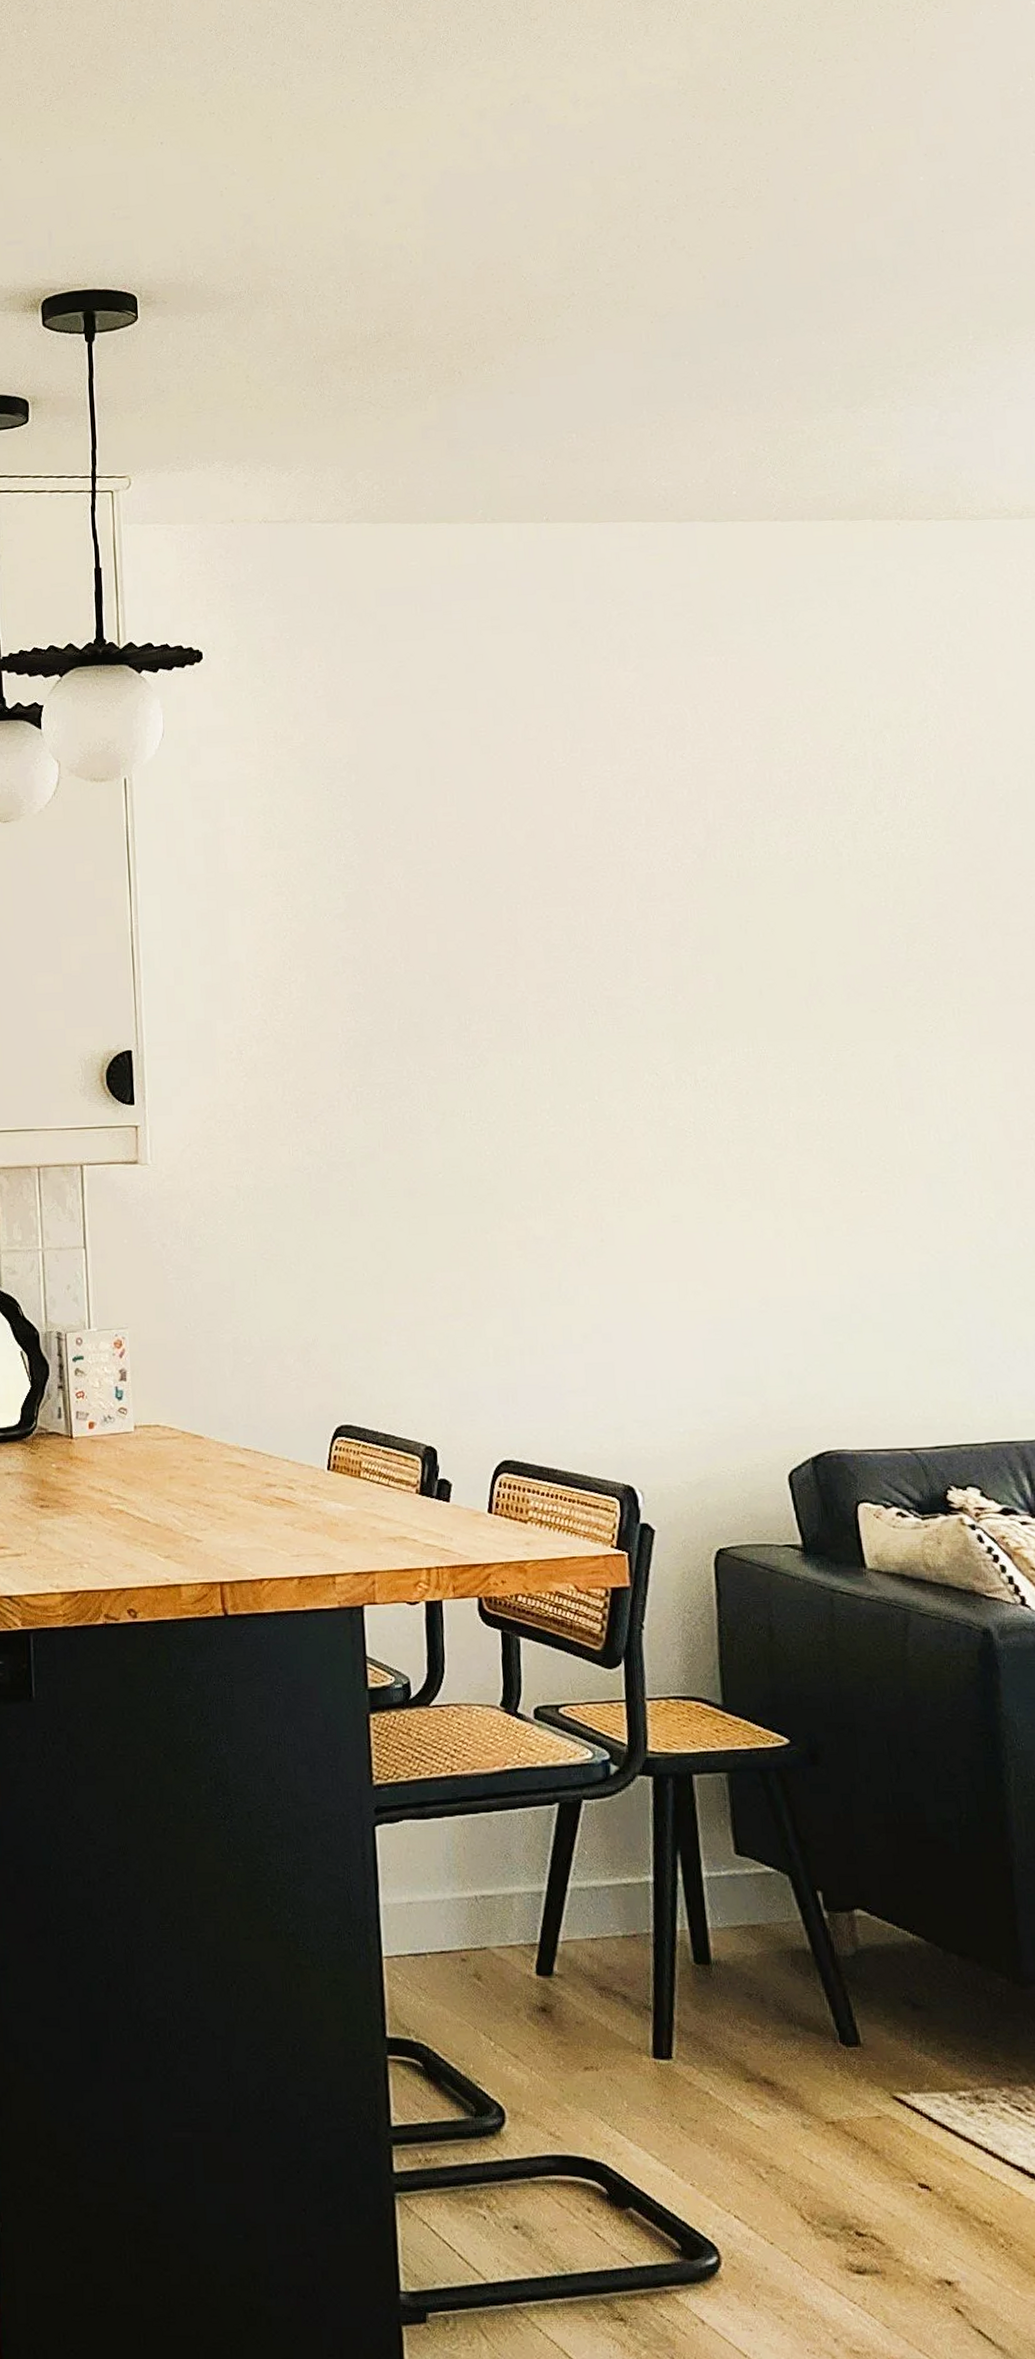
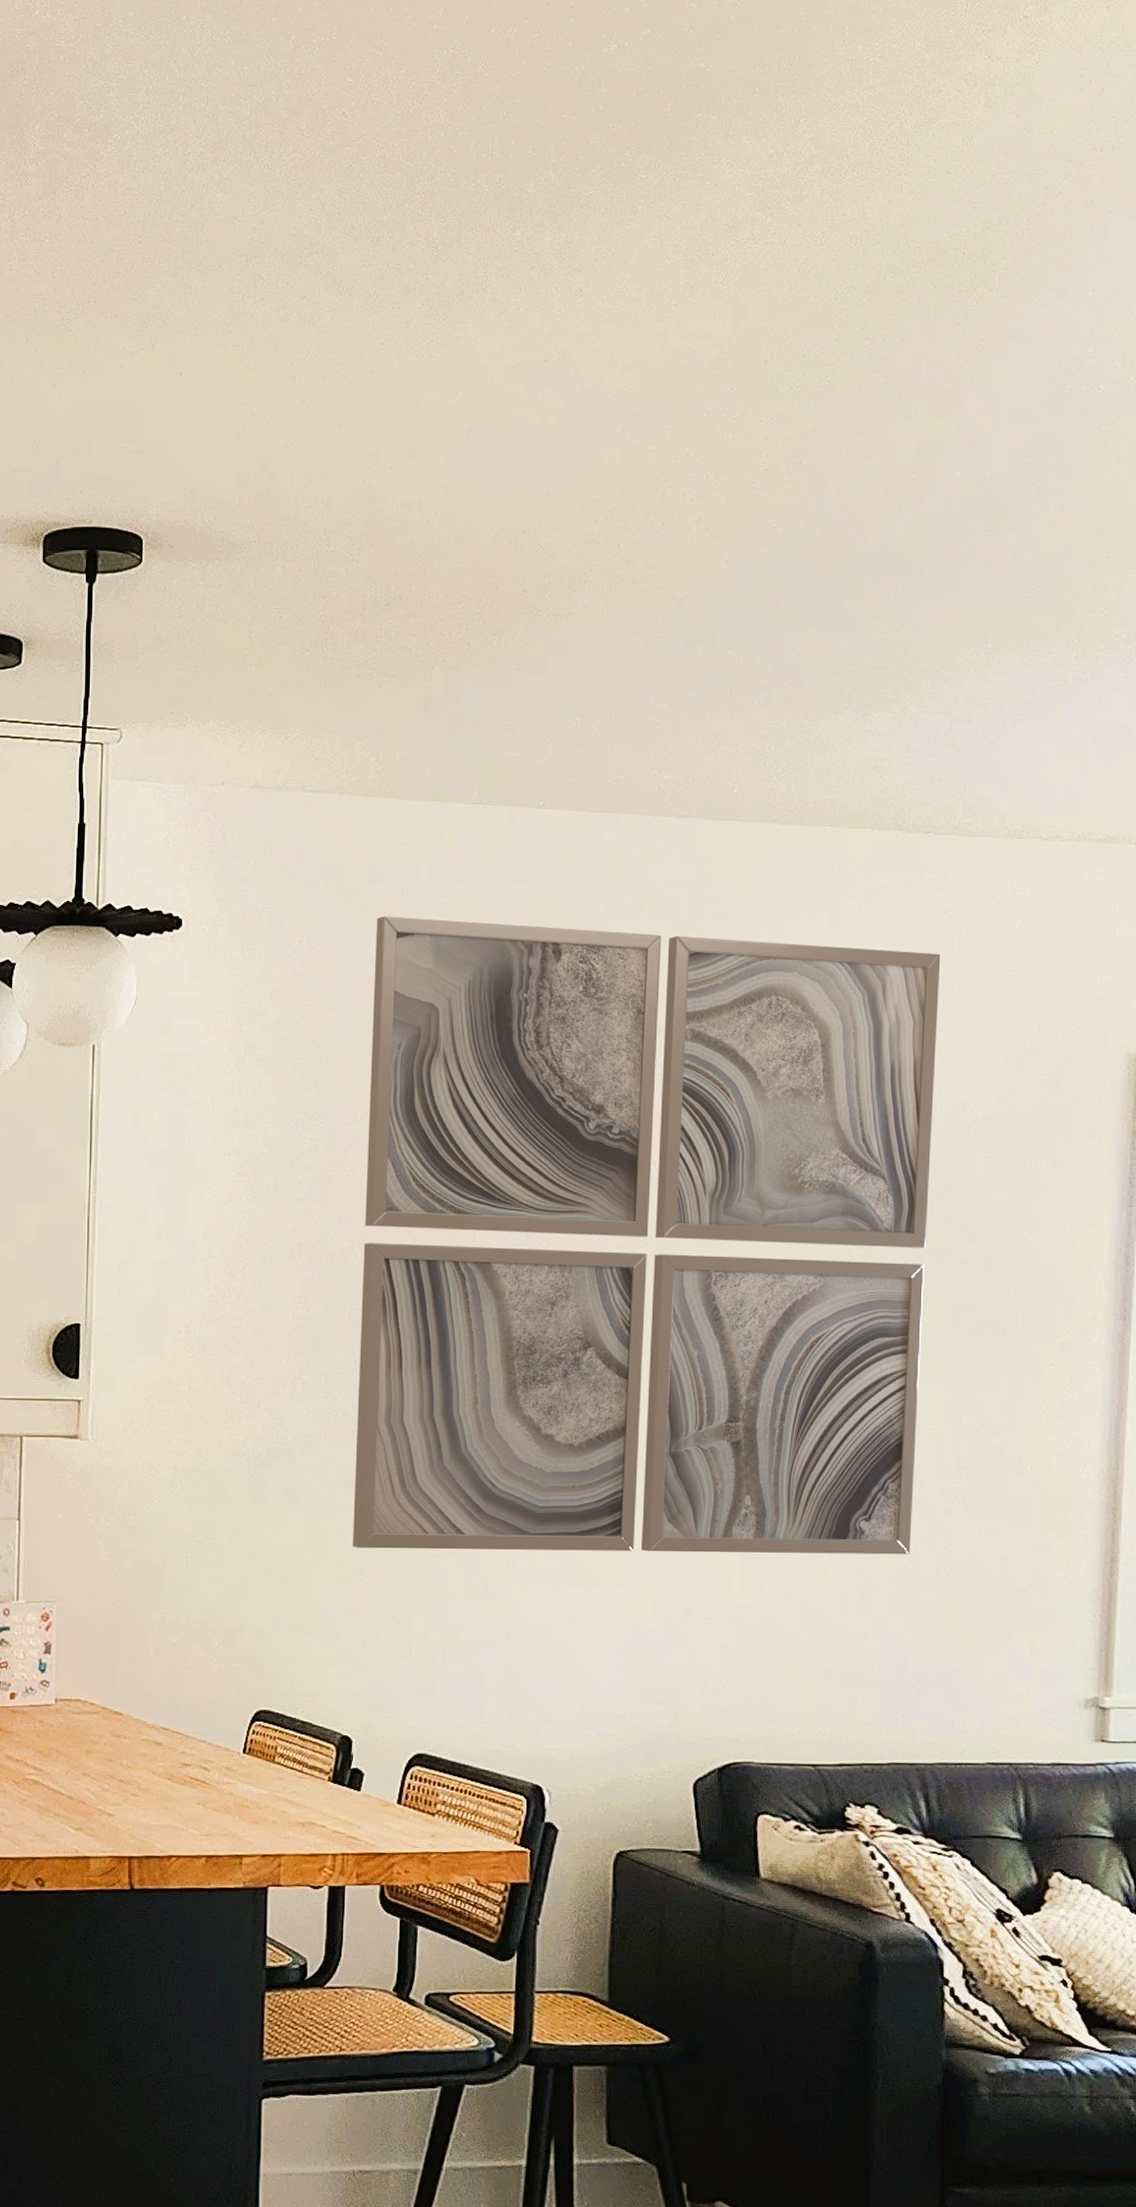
wall art: none [392,634,987,1256] -> present [353,916,941,1555]

